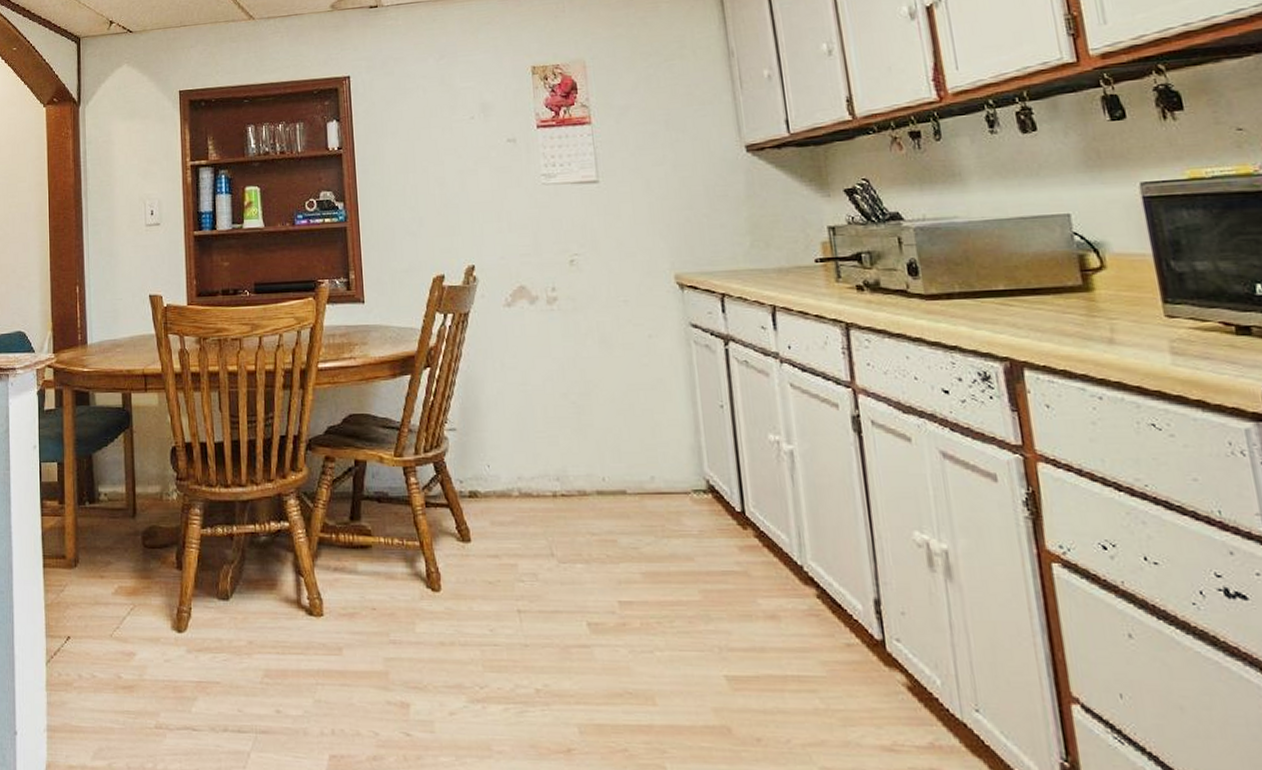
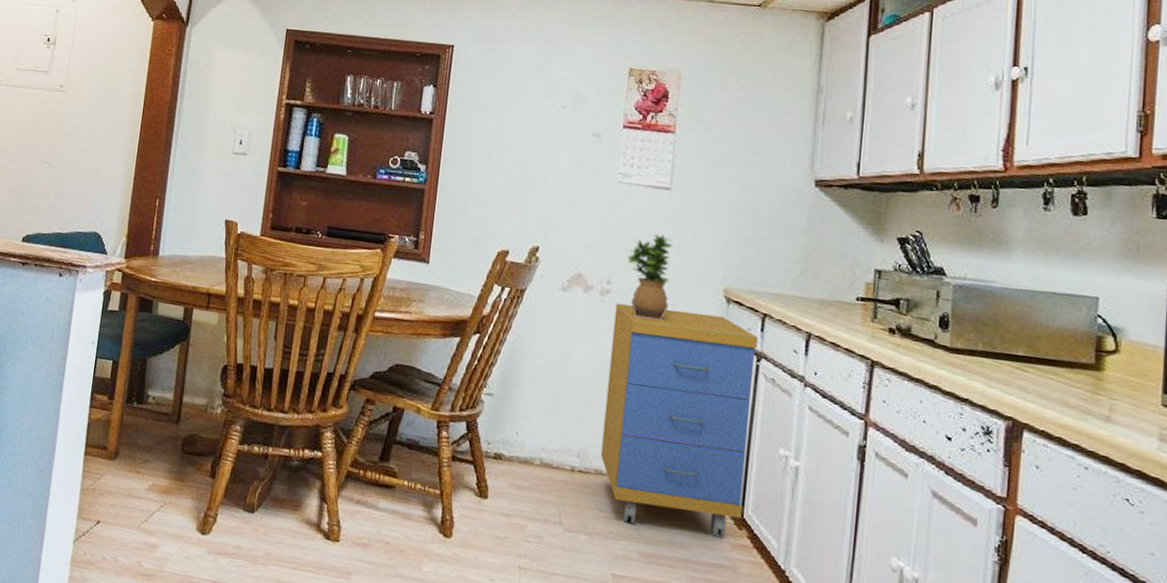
storage cabinet: none [565,304,744,543] -> present [600,303,759,538]
potted plant: none [568,230,621,322] -> present [627,234,674,322]

